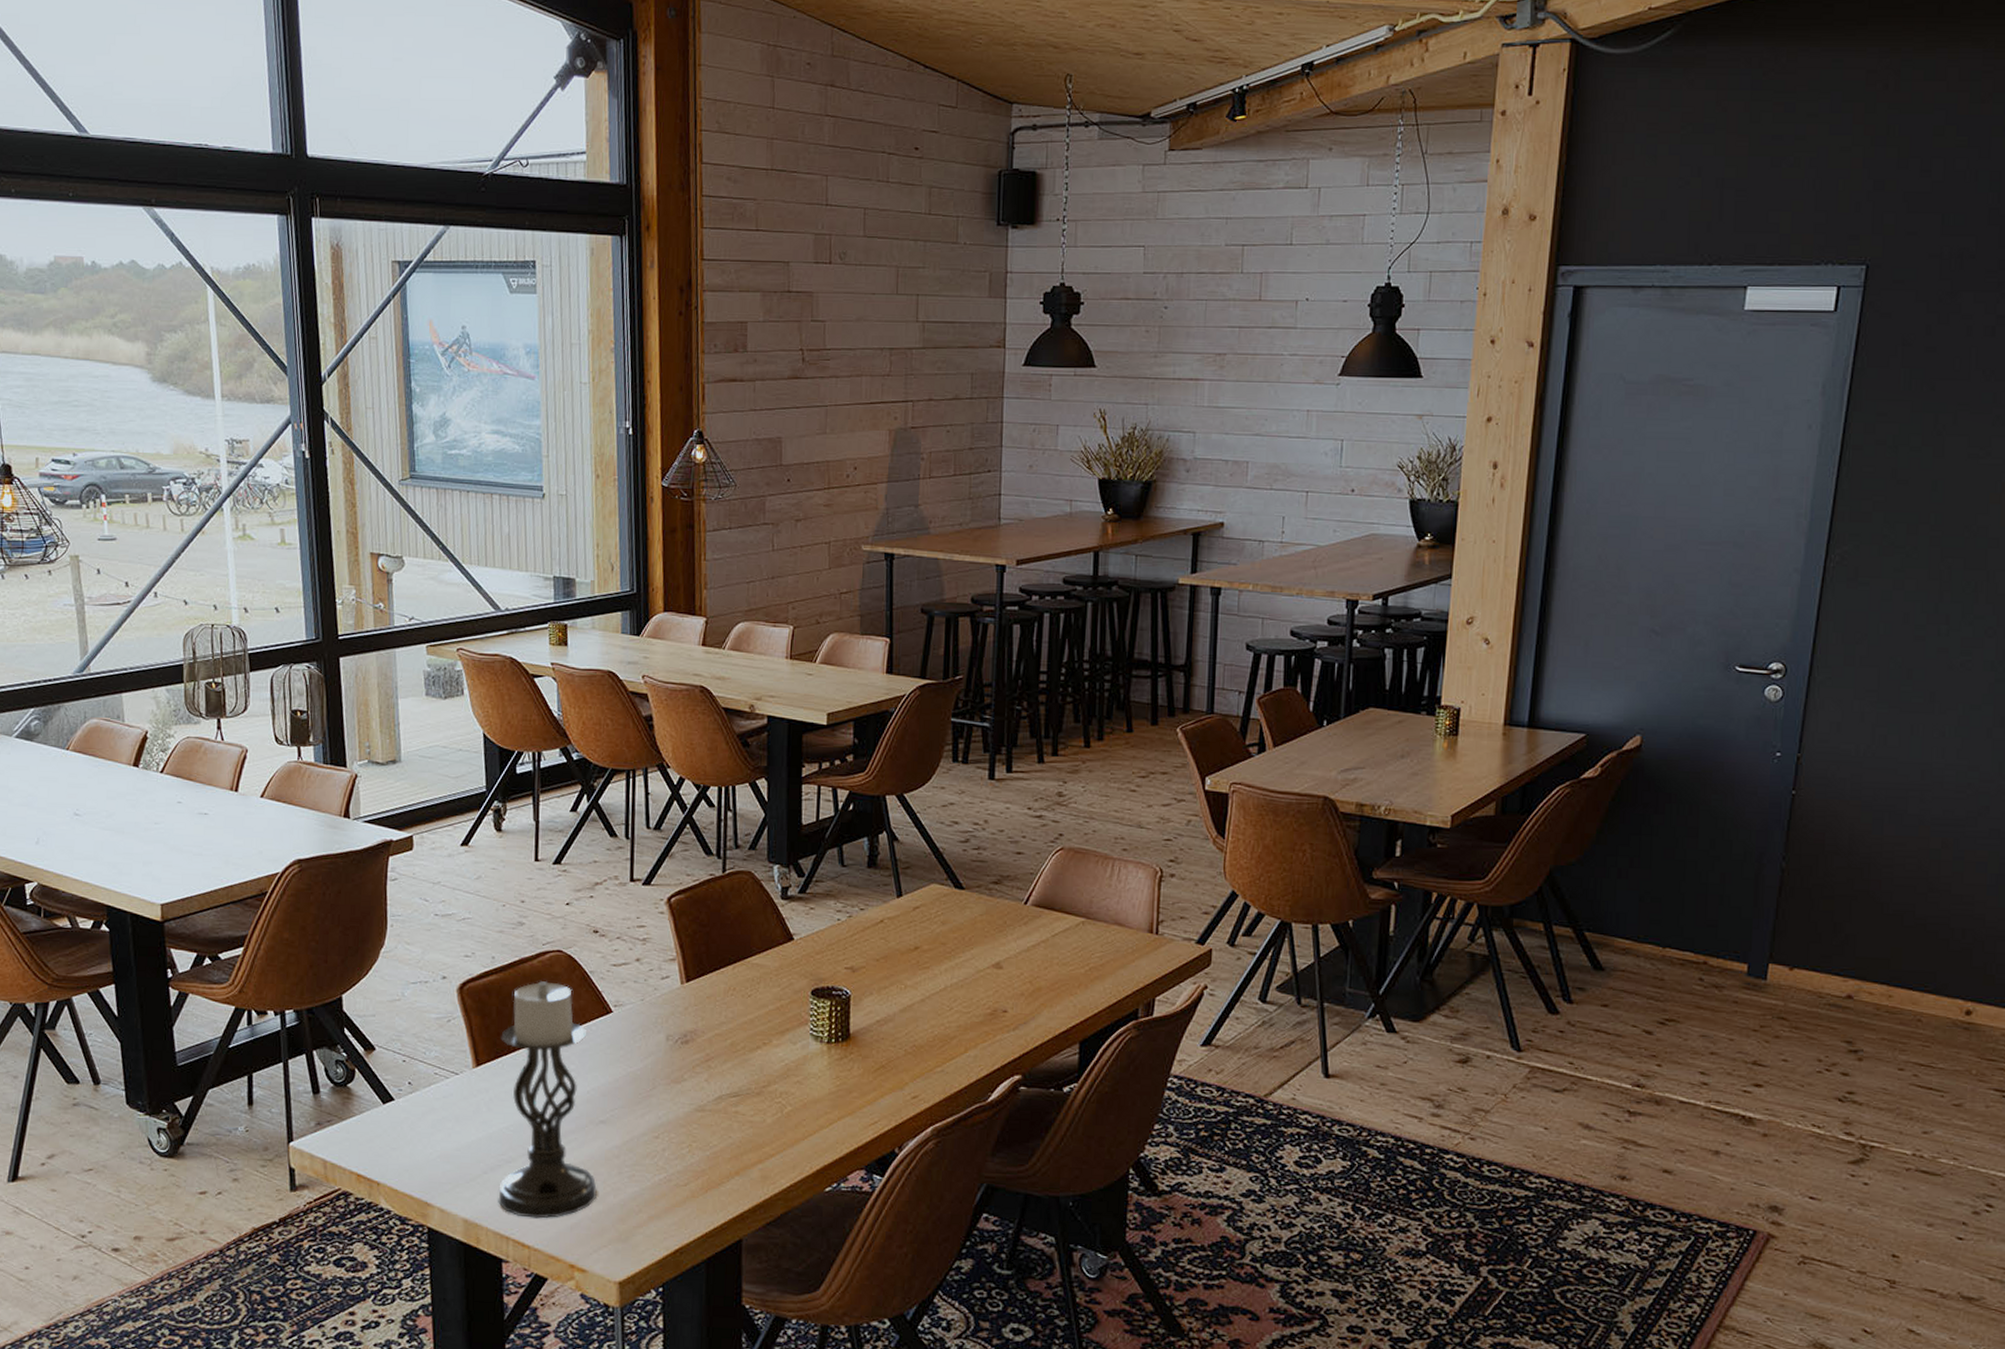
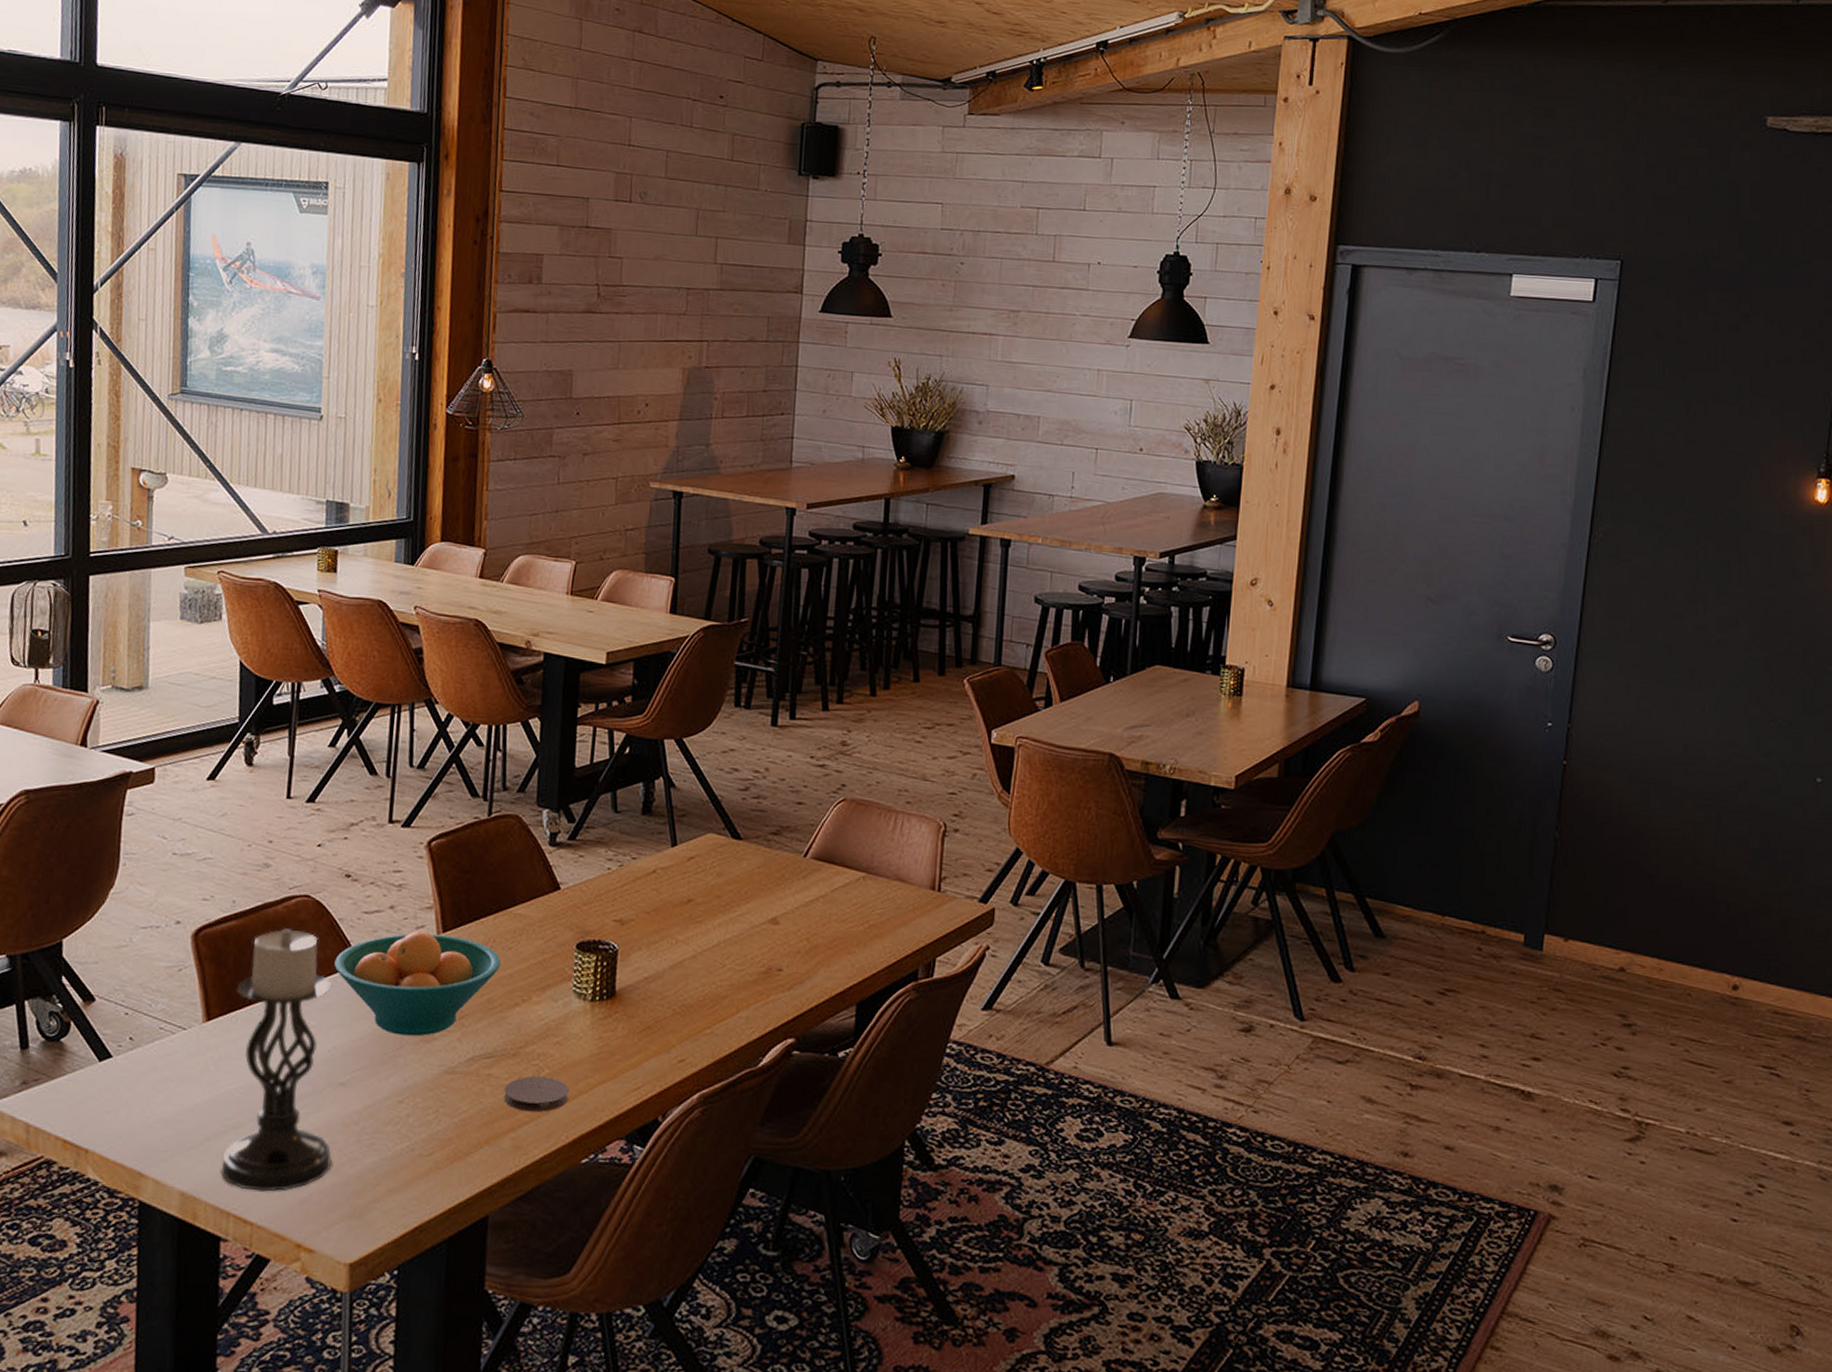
fruit bowl: none [588,981,741,1078] -> present [334,931,501,1037]
coaster: none [750,1112,811,1146] -> present [504,1076,569,1112]

